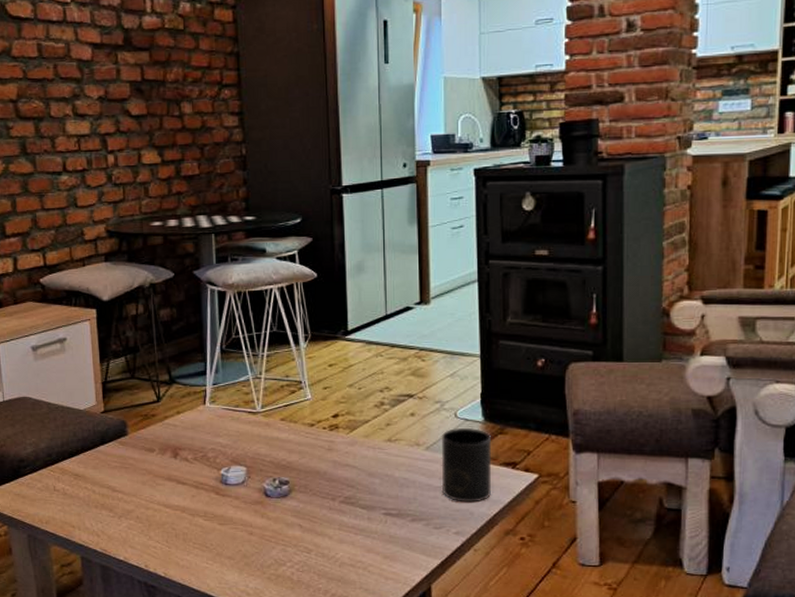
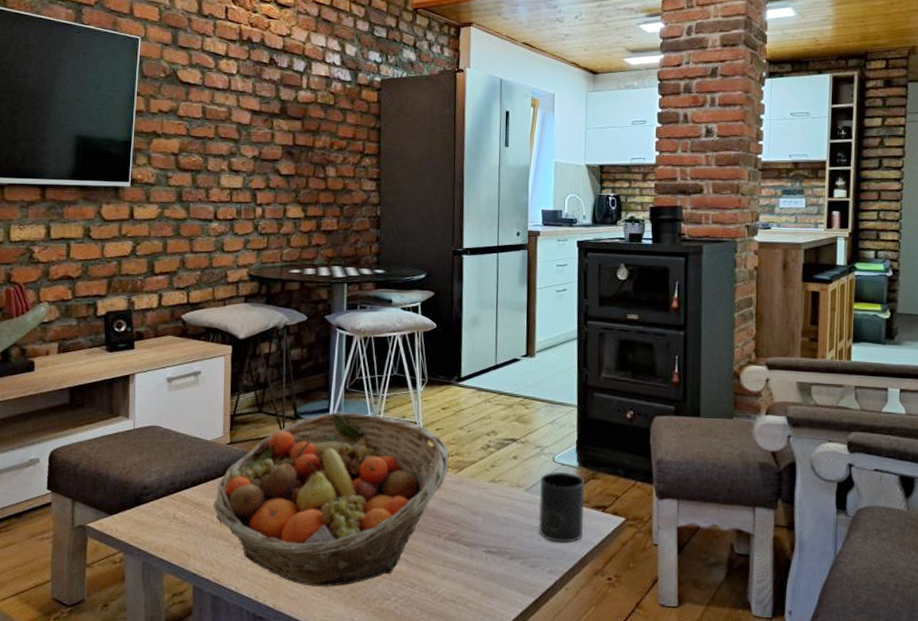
fruit basket: none [93,374,340,555] -> present [213,412,449,587]

